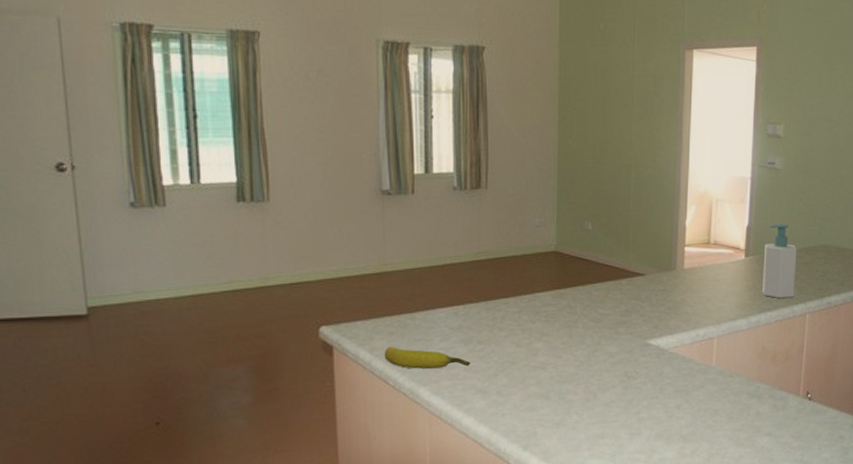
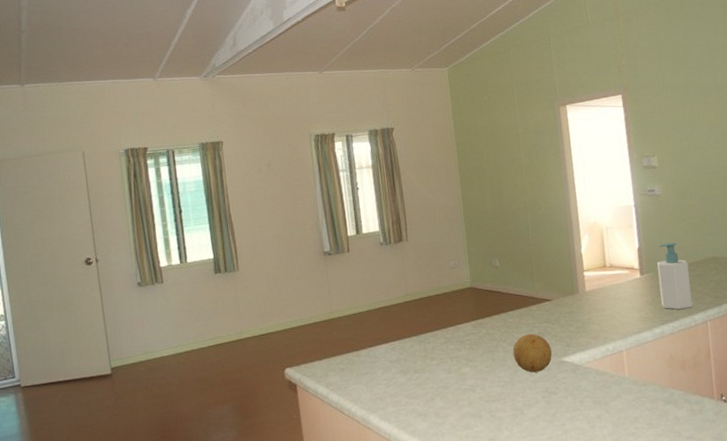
banana: present [384,347,470,369] -> none [338,381,410,399]
fruit: none [594,310,637,354] -> present [512,333,552,373]

